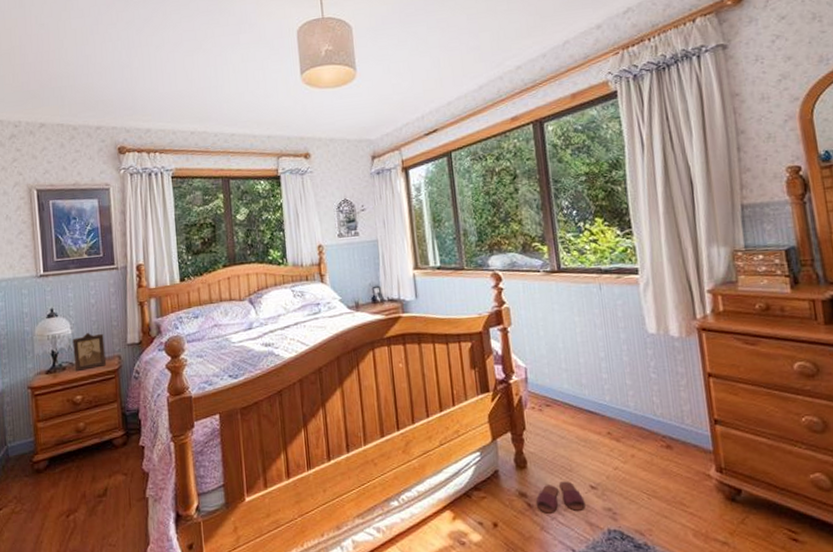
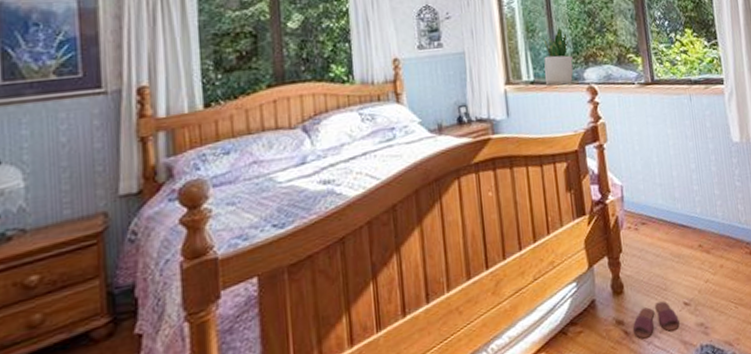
photo frame: present [72,332,107,372] -> none [26,183,84,242]
planter: none [447,218,478,272] -> present [541,28,574,86]

